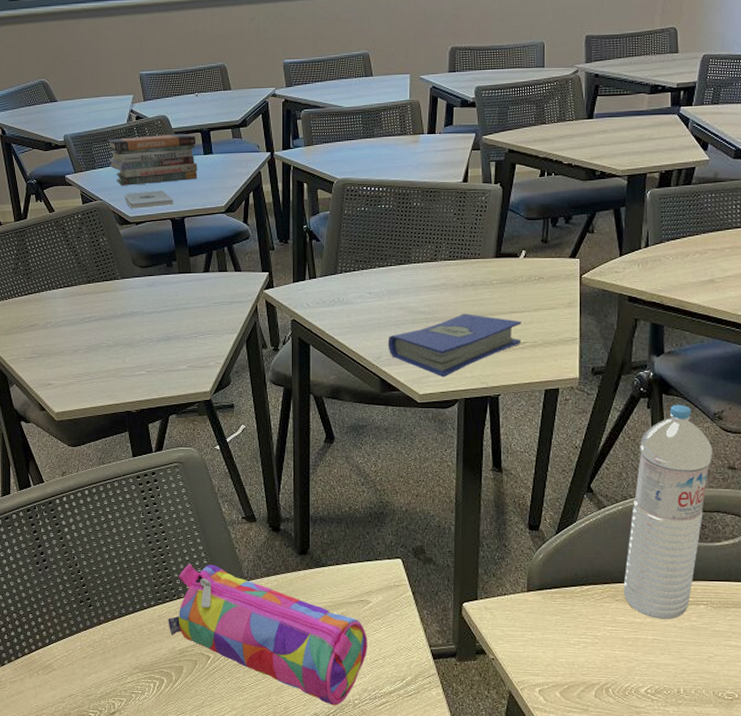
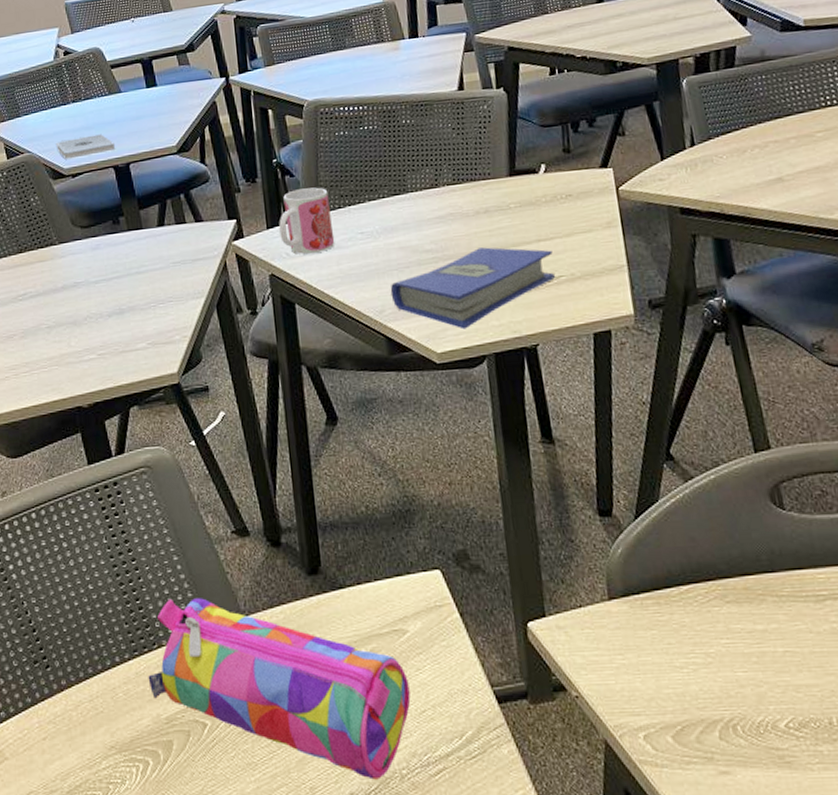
book stack: present [107,133,198,186] -> none [32,65,141,133]
mug: none [303,252,347,307] -> present [279,187,335,255]
water bottle: present [623,404,713,619] -> none [724,336,824,623]

